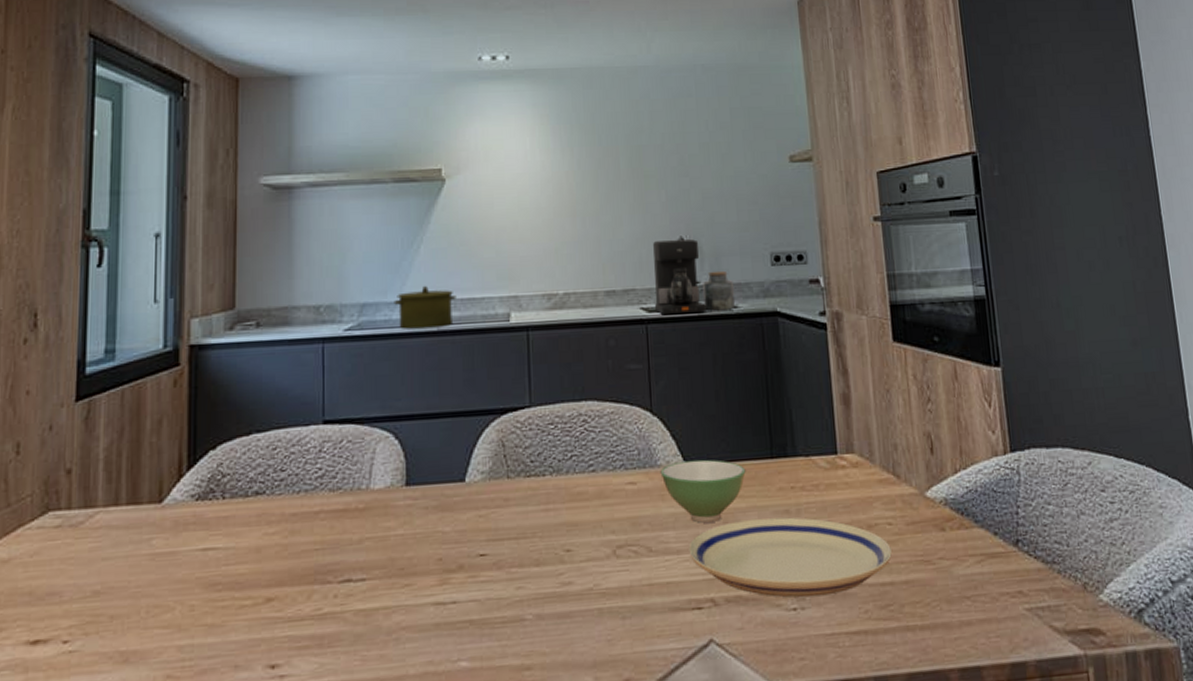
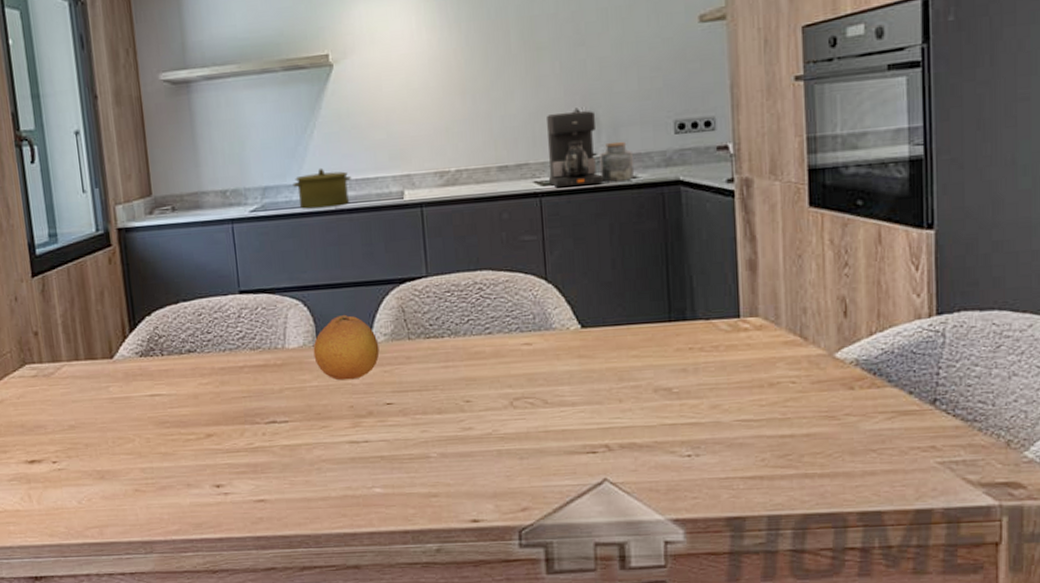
fruit: none [401,449,475,528] -> present [313,314,380,381]
bowl: present [660,459,746,523] -> none [555,323,642,379]
plate: present [688,517,892,598] -> none [583,375,793,446]

